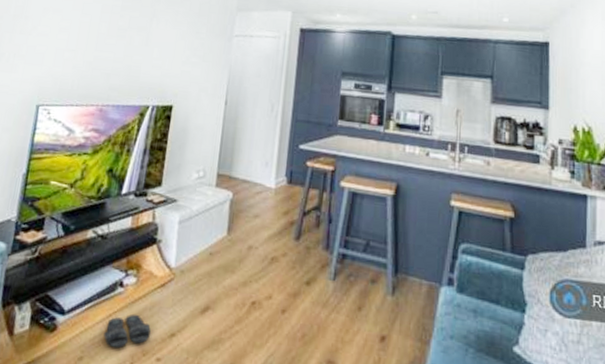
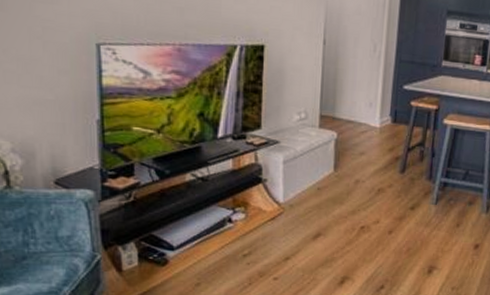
slippers: present [104,314,151,349] -> none [218,244,265,274]

